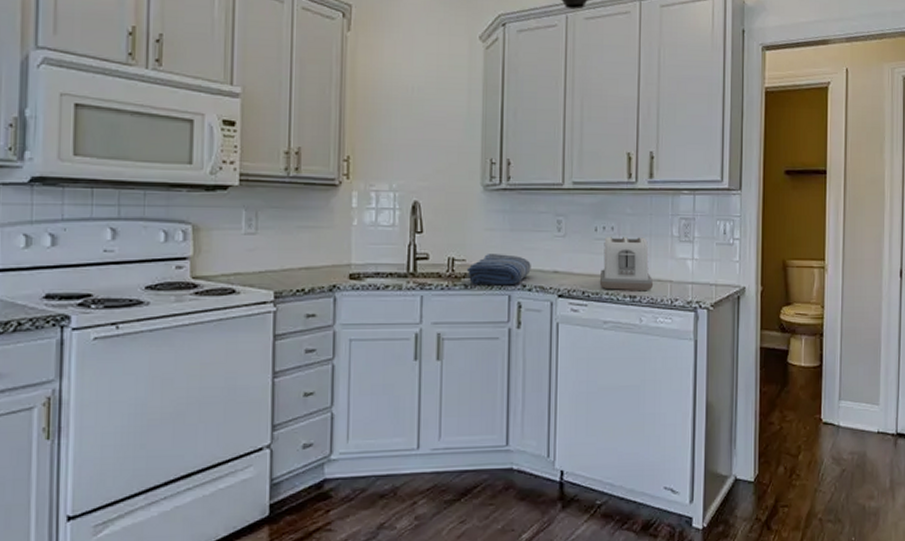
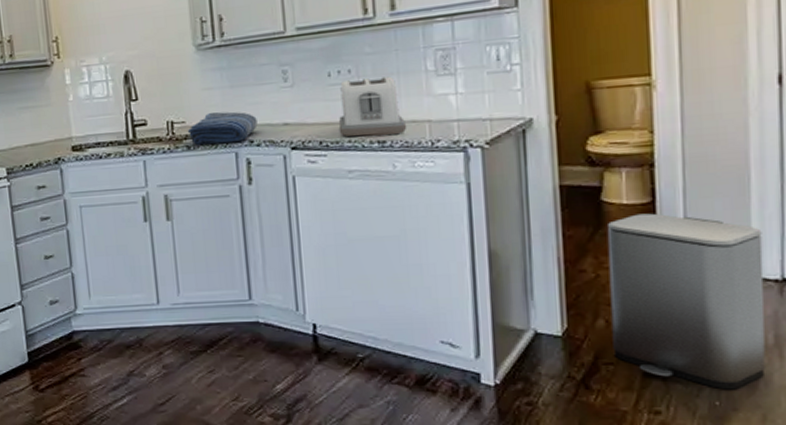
pedal bin: none [788,375,886,527] -> present [606,213,766,390]

